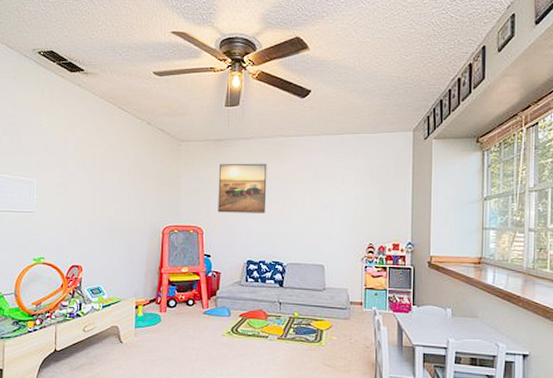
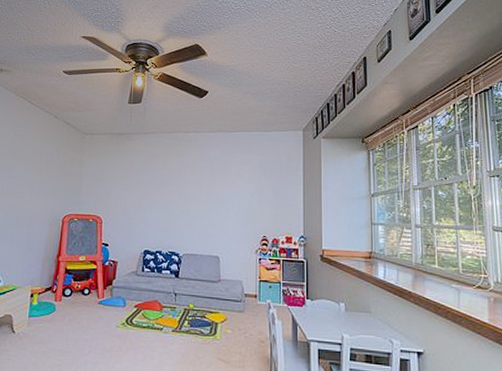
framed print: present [218,163,267,213] -> none [117,156,166,204]

